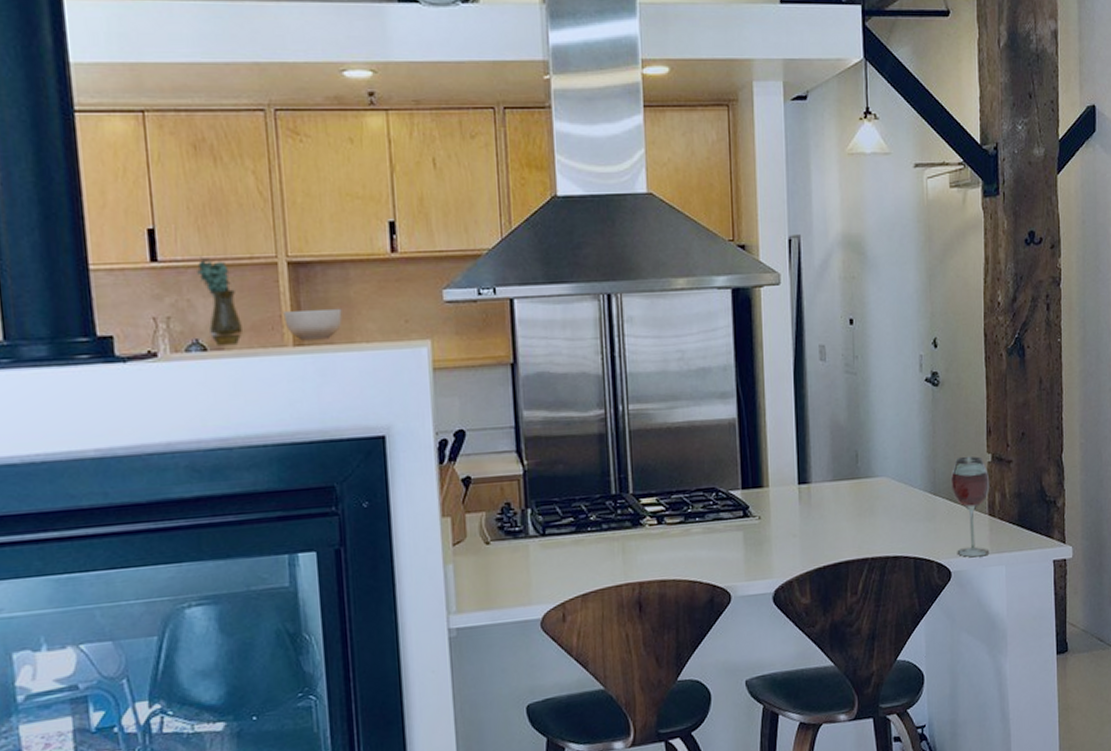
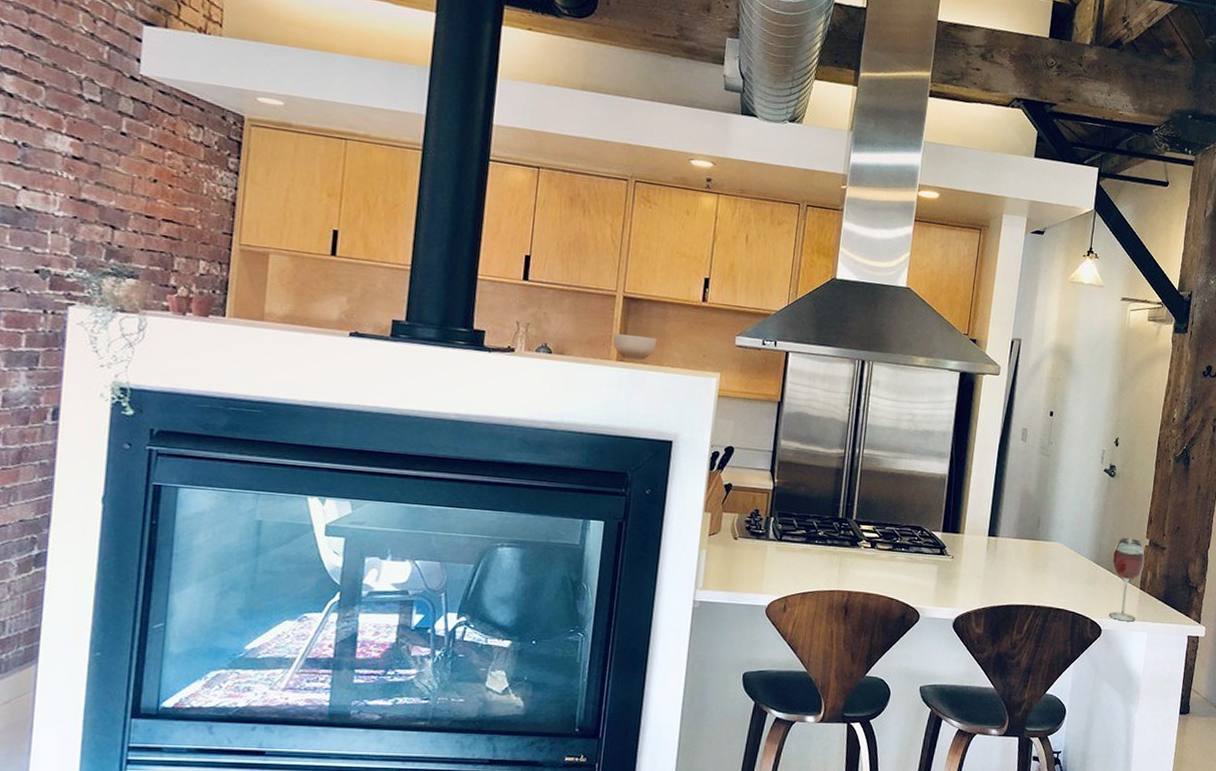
vase: present [197,256,242,347] -> none [555,282,581,353]

